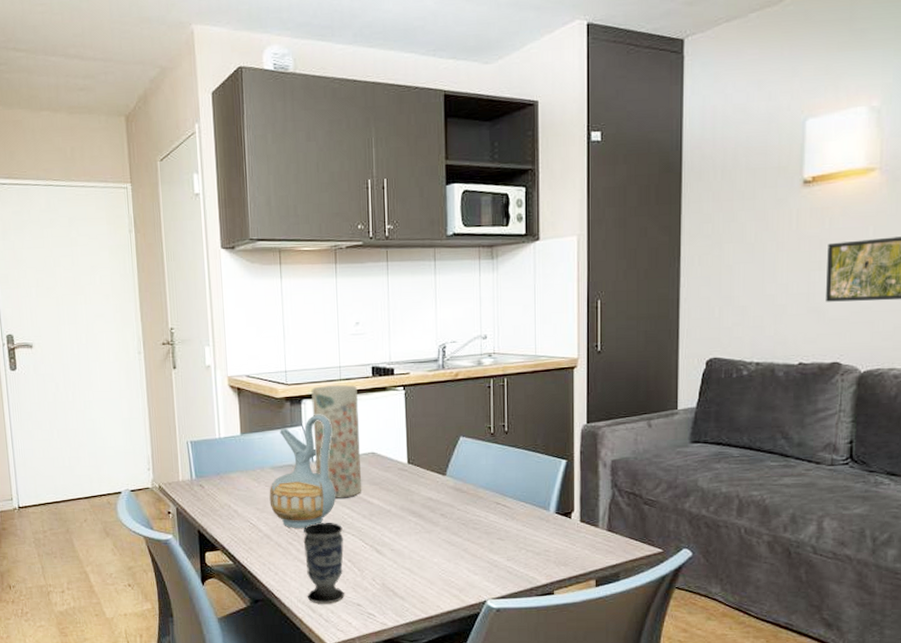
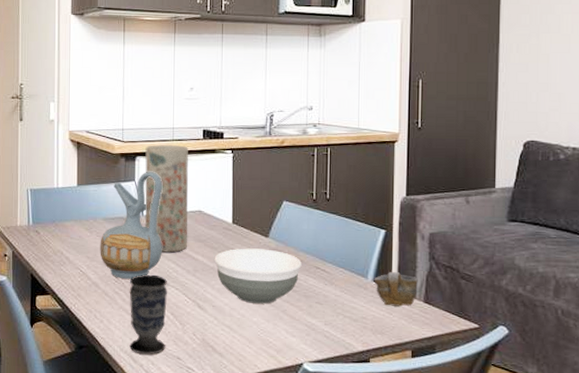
bowl: none [390,488,481,544] -> present [214,248,302,304]
cup: none [556,502,601,537] -> present [374,272,418,307]

